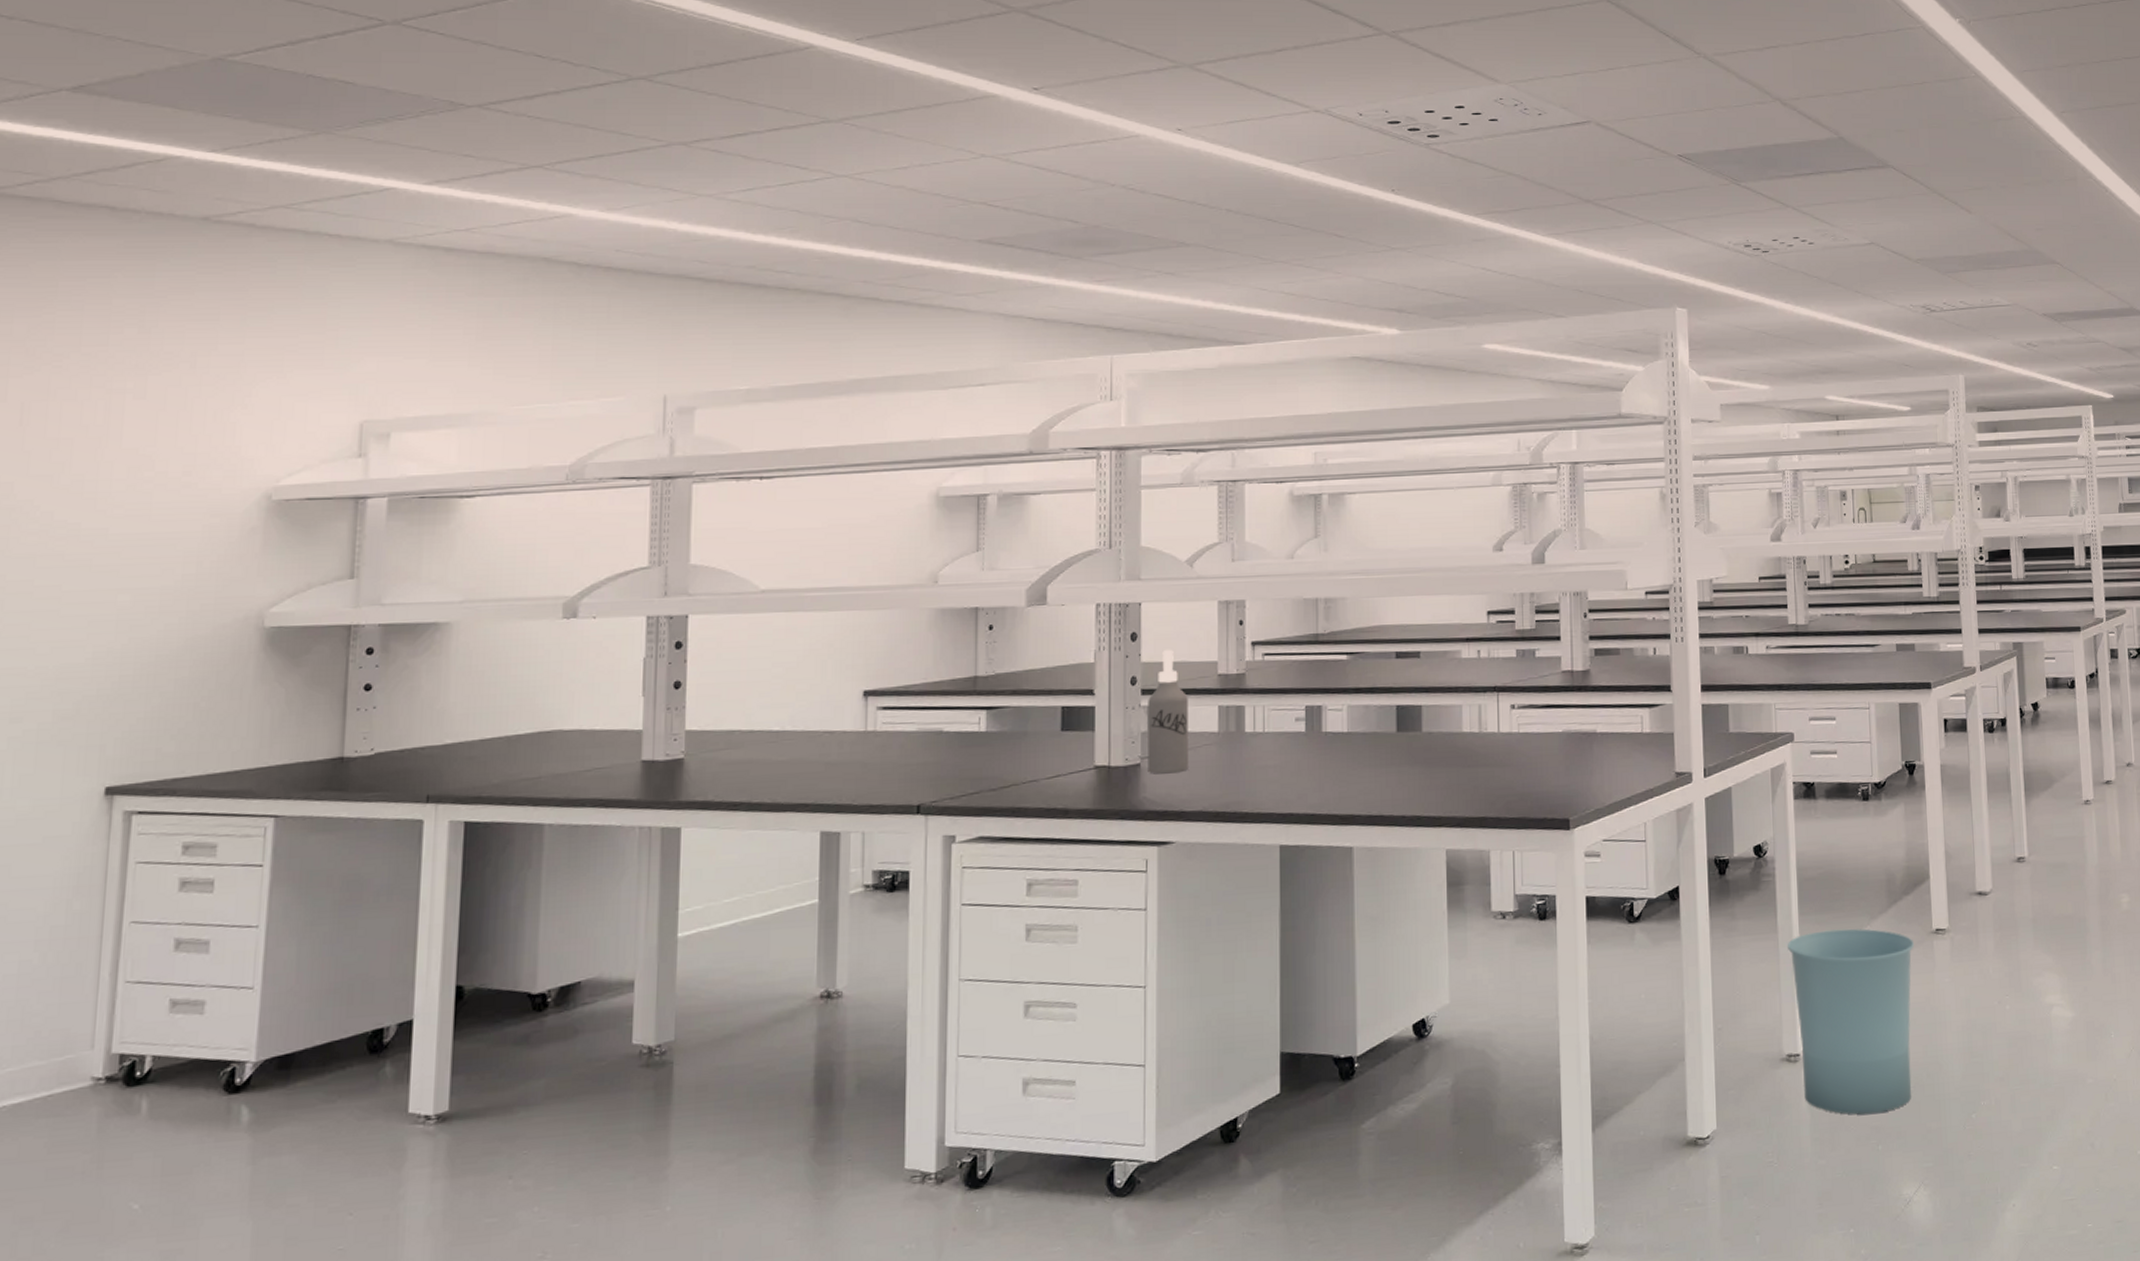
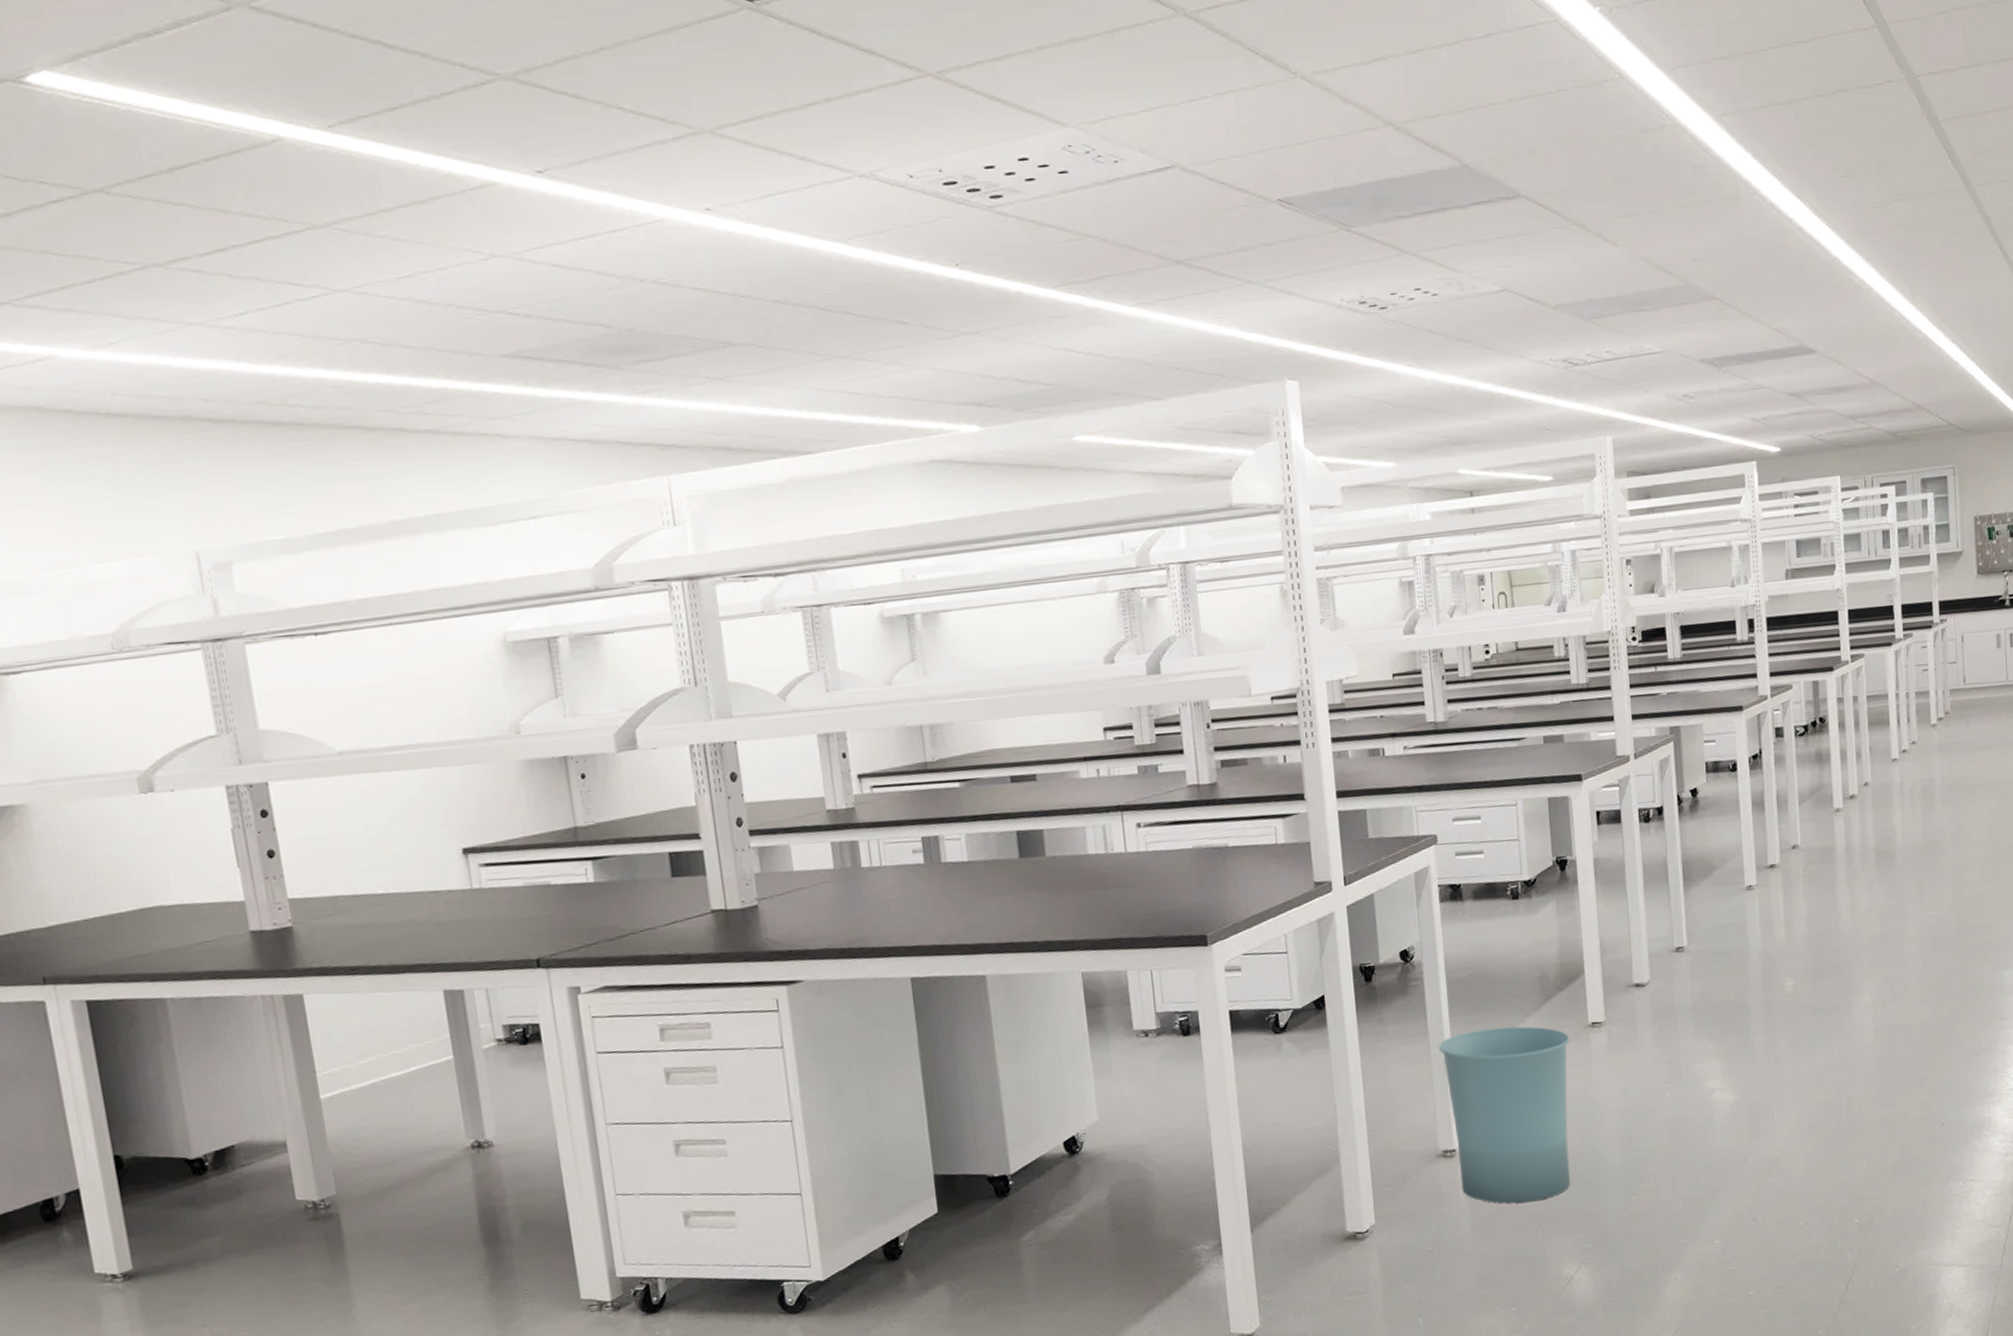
spray bottle: present [1148,649,1188,775] -> none [757,787,808,916]

